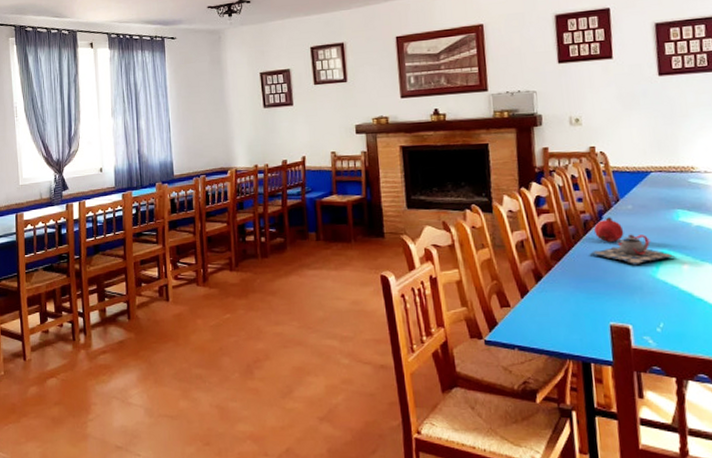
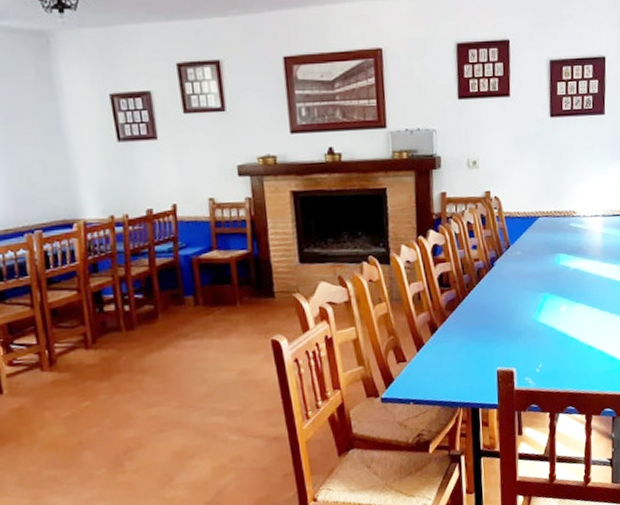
teapot: present [589,234,676,266] -> none [481,280,556,311]
fruit: present [594,217,624,242] -> none [487,264,513,289]

